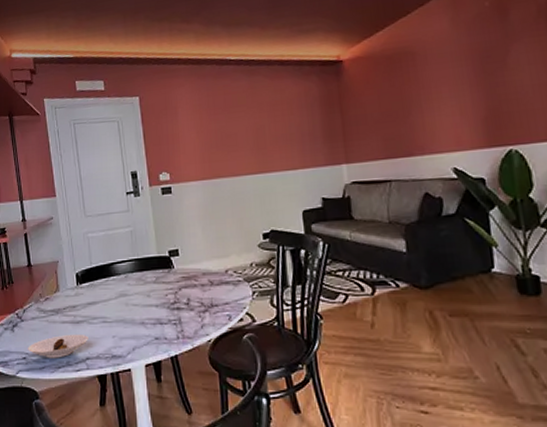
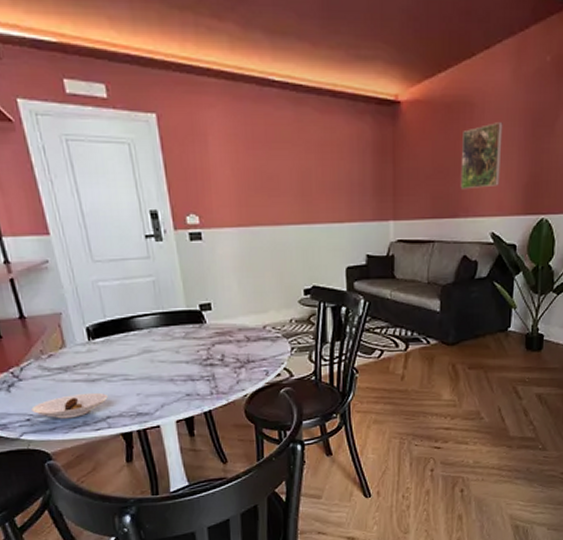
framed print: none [407,65,454,130] -> present [460,122,503,190]

